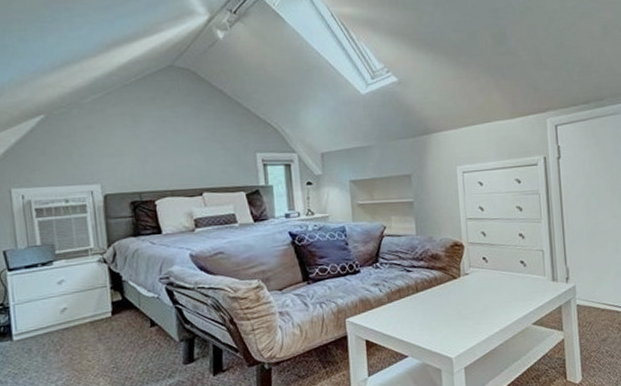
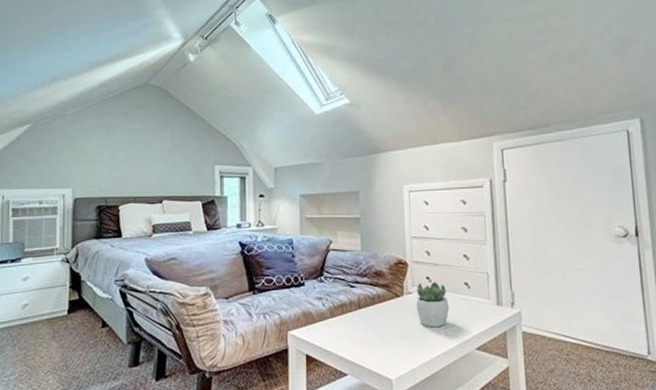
succulent plant: none [473,262,506,306] -> present [416,282,450,327]

